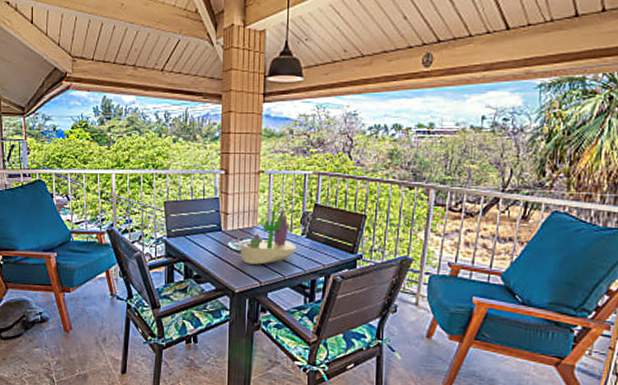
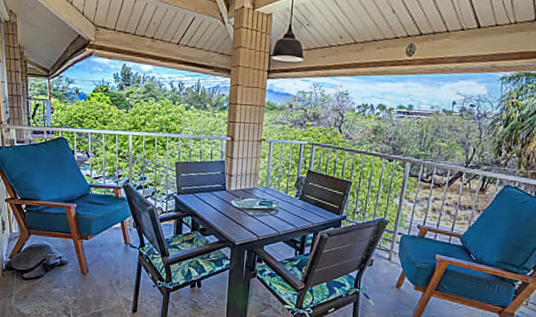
succulent planter: present [239,204,297,264] -> none [241,169,291,221]

